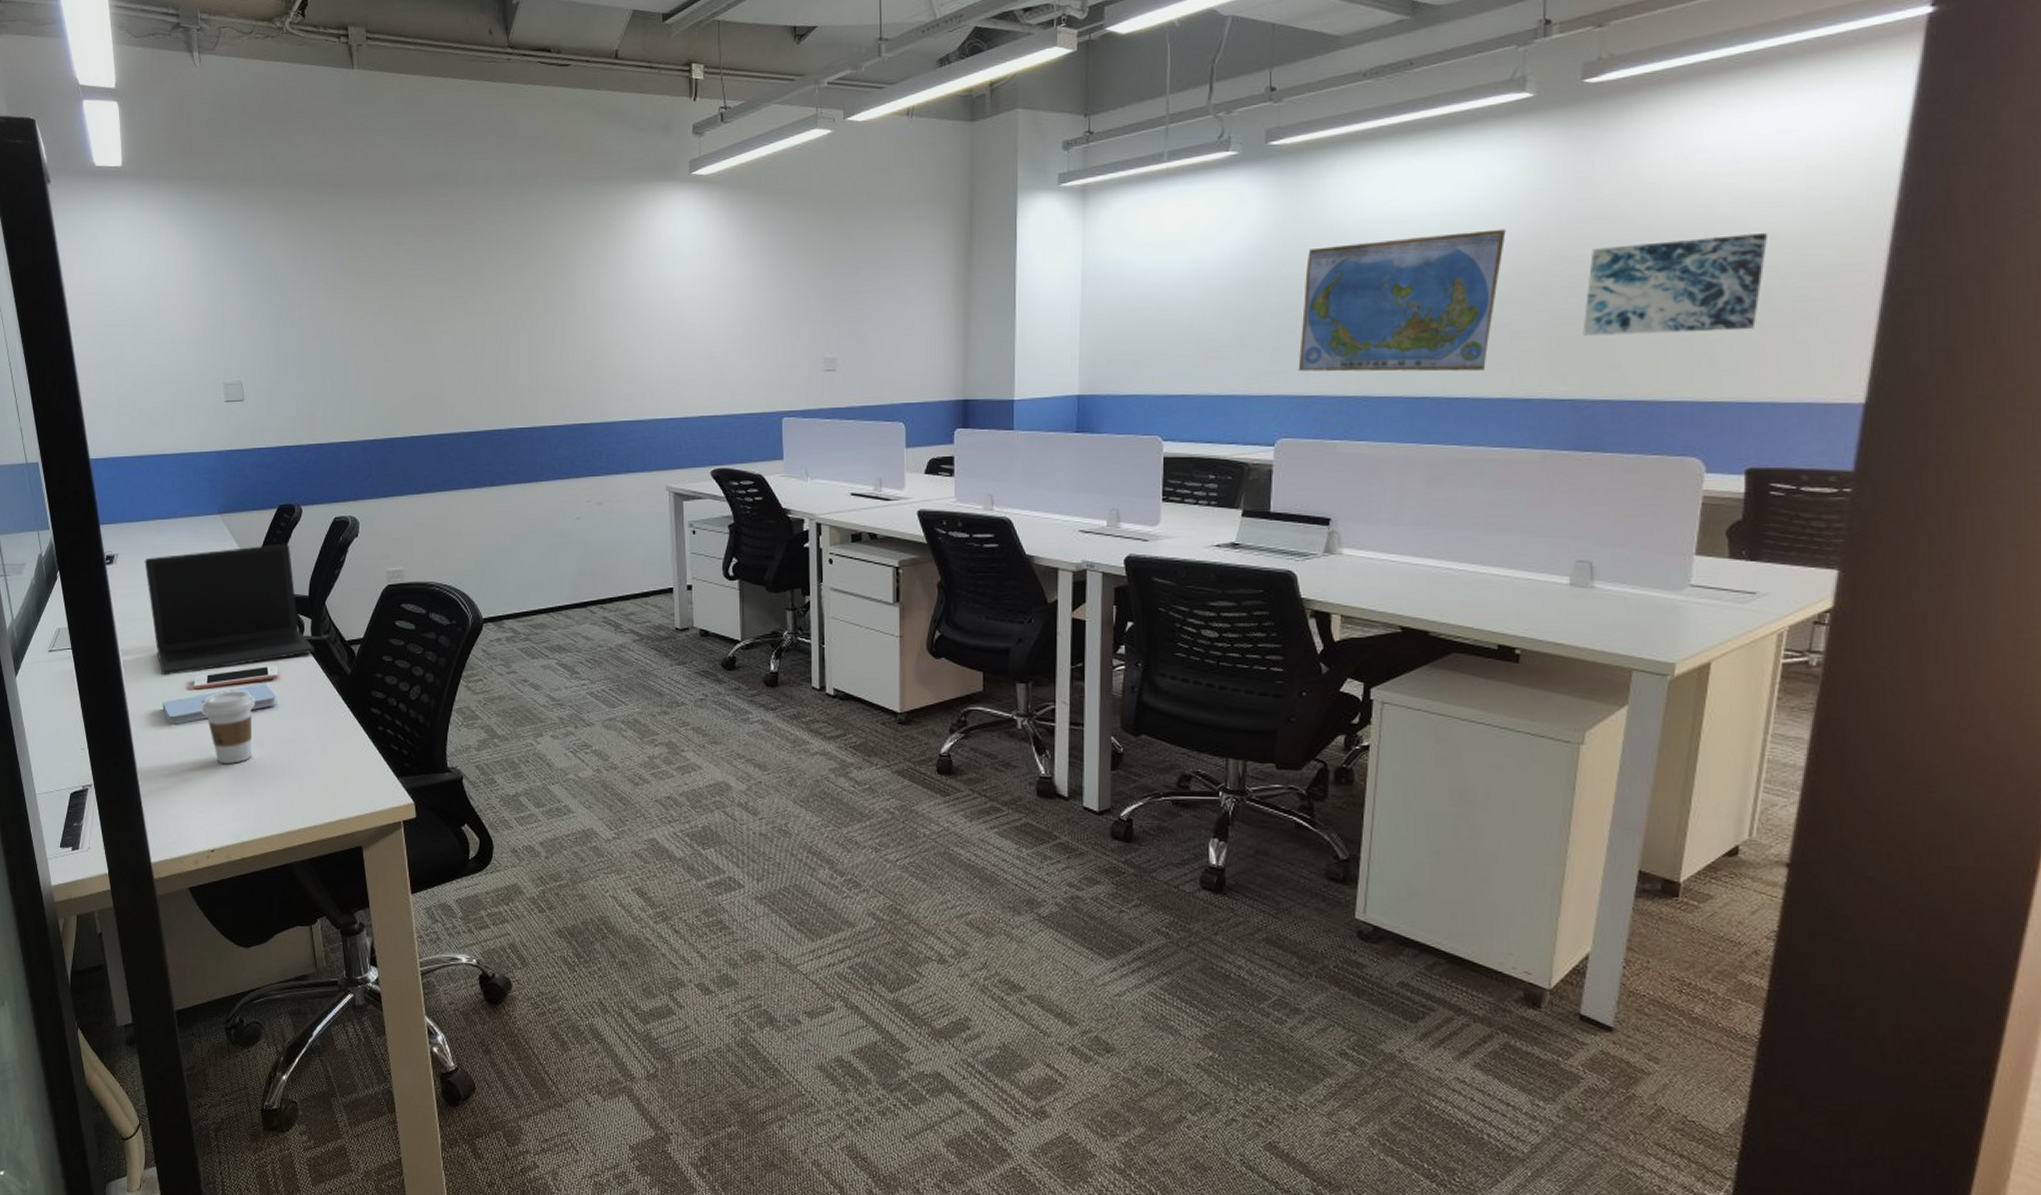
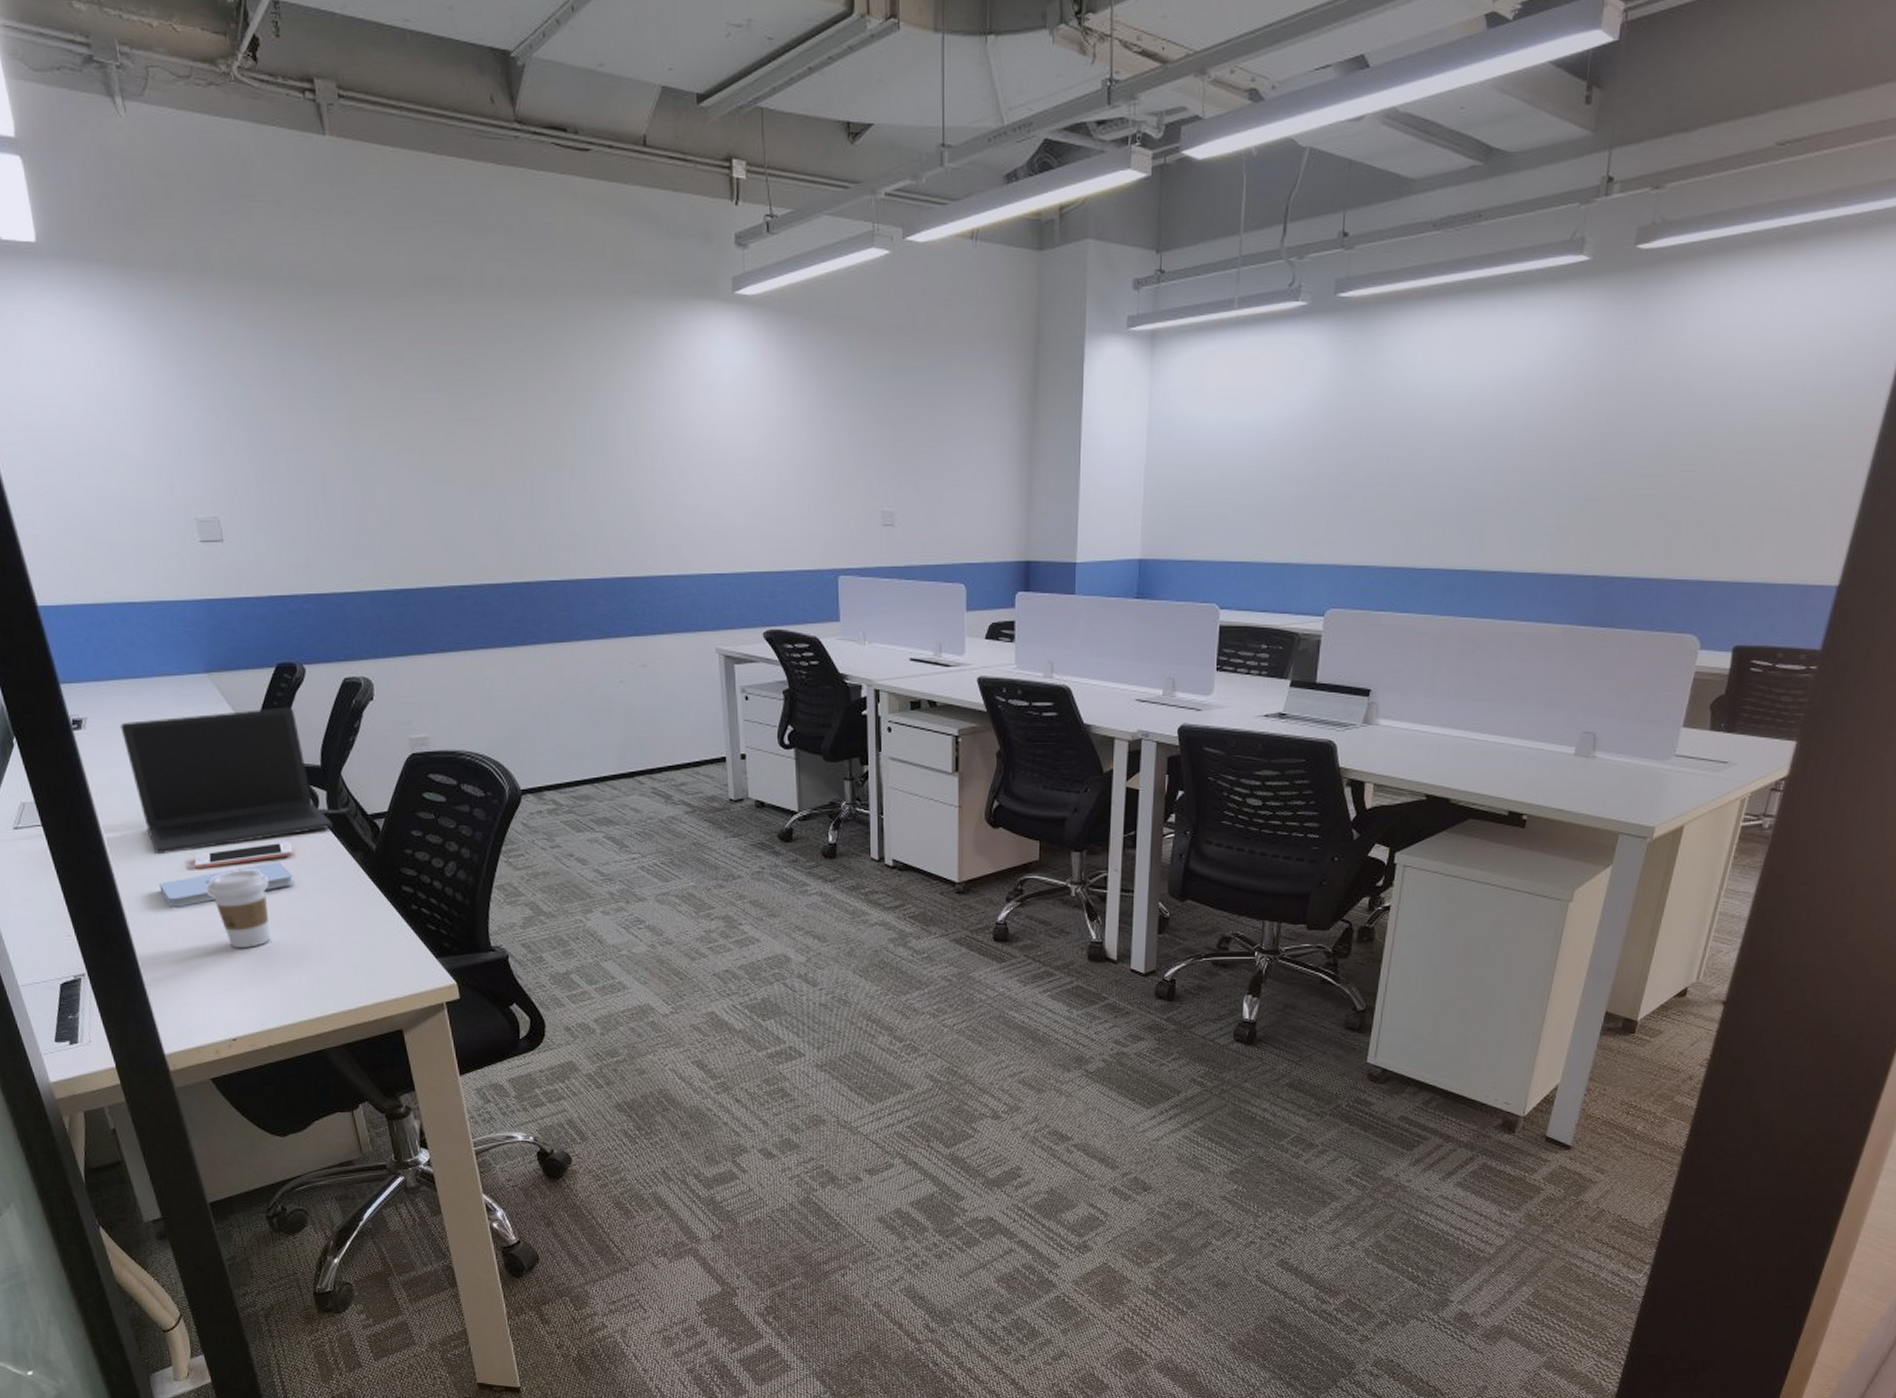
world map: present [1298,229,1506,372] -> none [1351,400,1552,545]
wall art: present [1582,233,1769,336] -> none [1609,416,1780,513]

